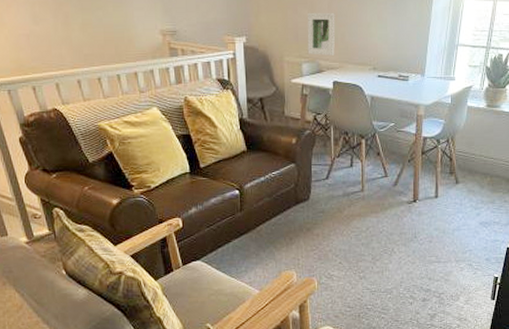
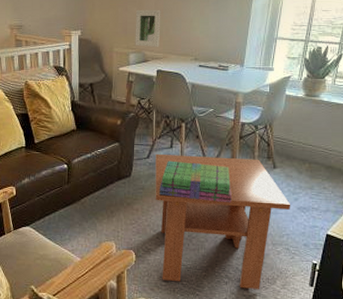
coffee table: none [335,173,473,308] -> present [155,153,291,289]
stack of books: none [341,180,415,222] -> present [160,160,232,203]

